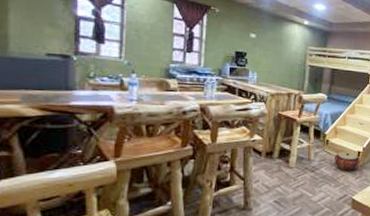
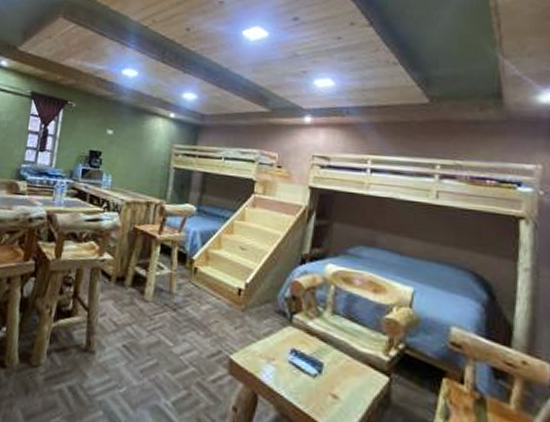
woven basket: present [334,151,360,171] -> none [205,285,242,316]

